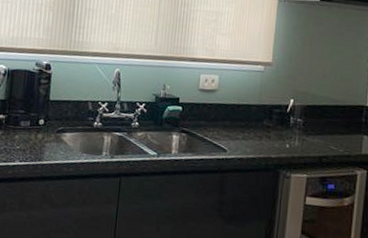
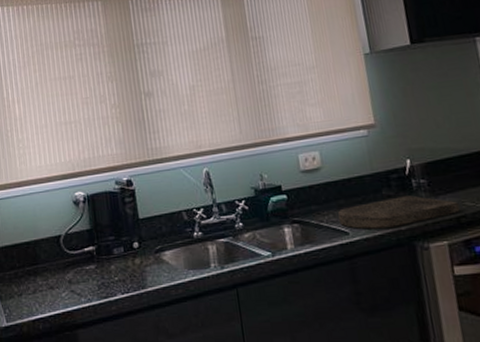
cutting board: none [221,128,325,154] -> present [338,195,461,230]

